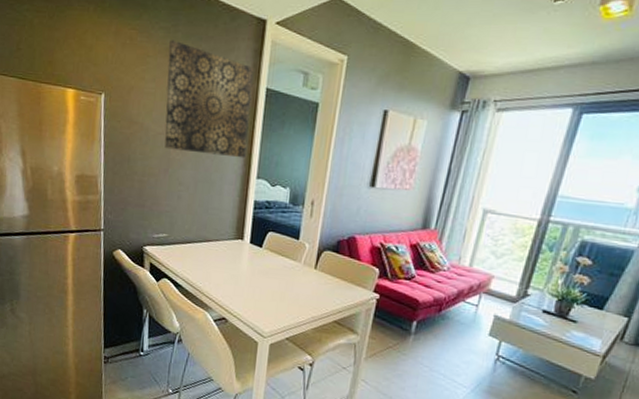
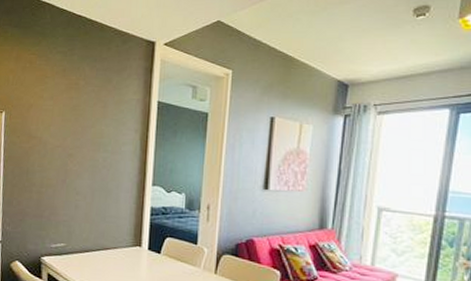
wall art: present [164,40,254,159] -> none [61,62,146,167]

